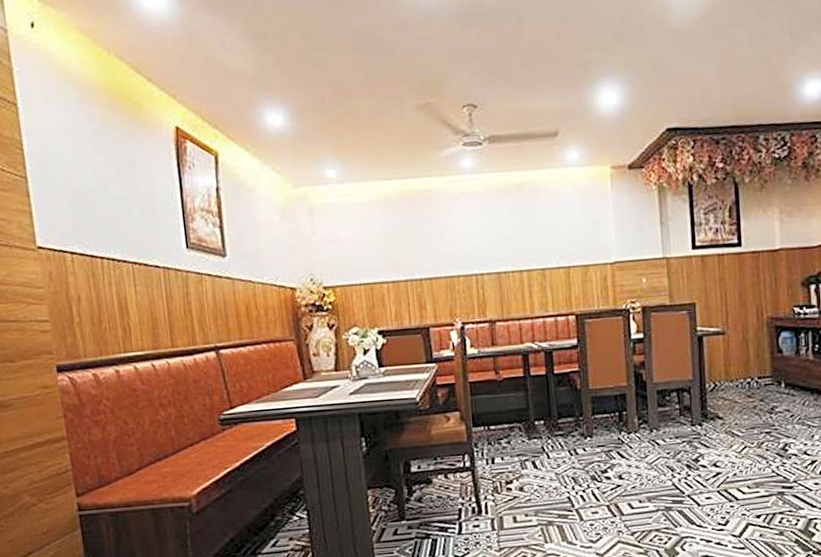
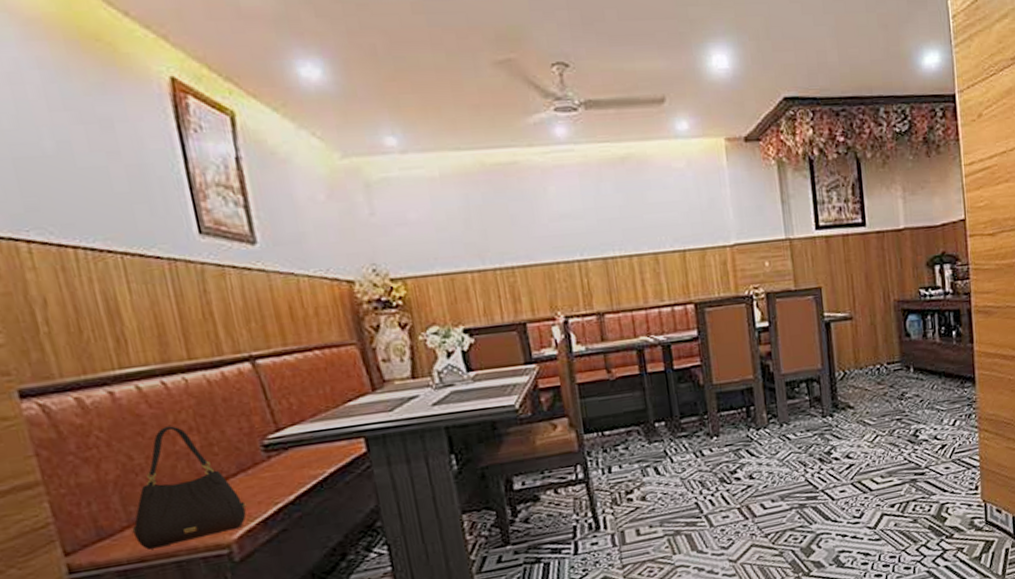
handbag: none [123,399,204,497] -> present [132,426,247,549]

